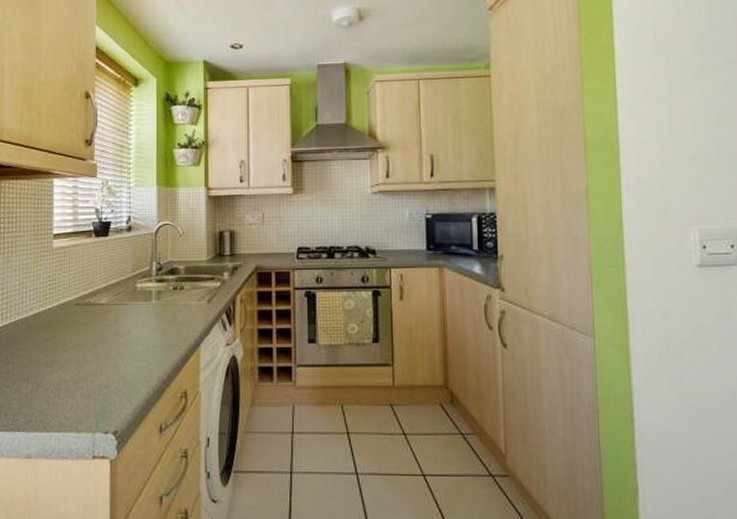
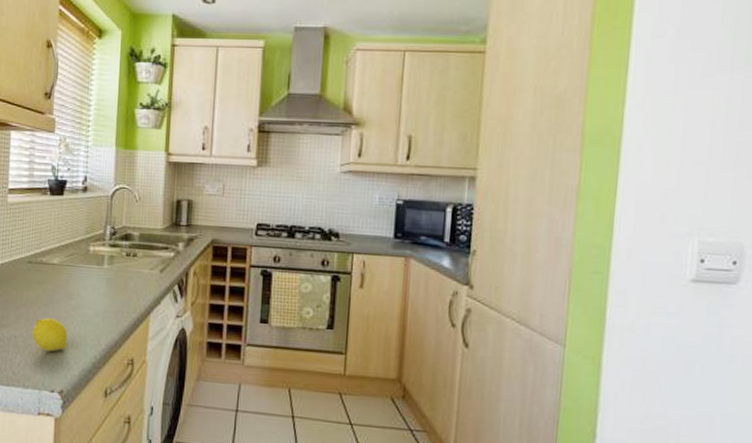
fruit: none [83,357,120,392] -> present [32,317,68,351]

